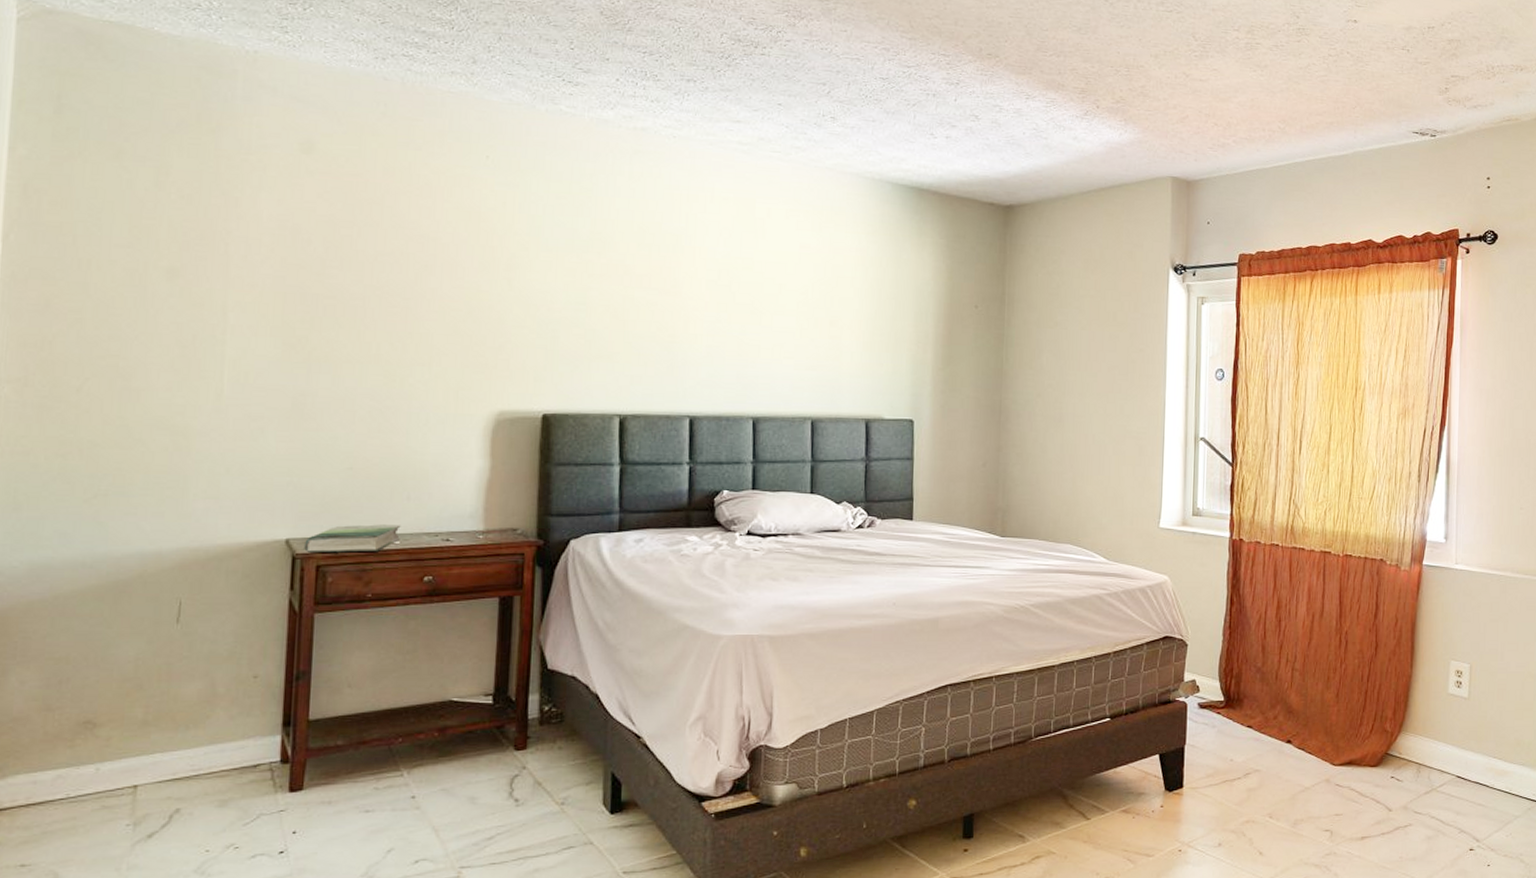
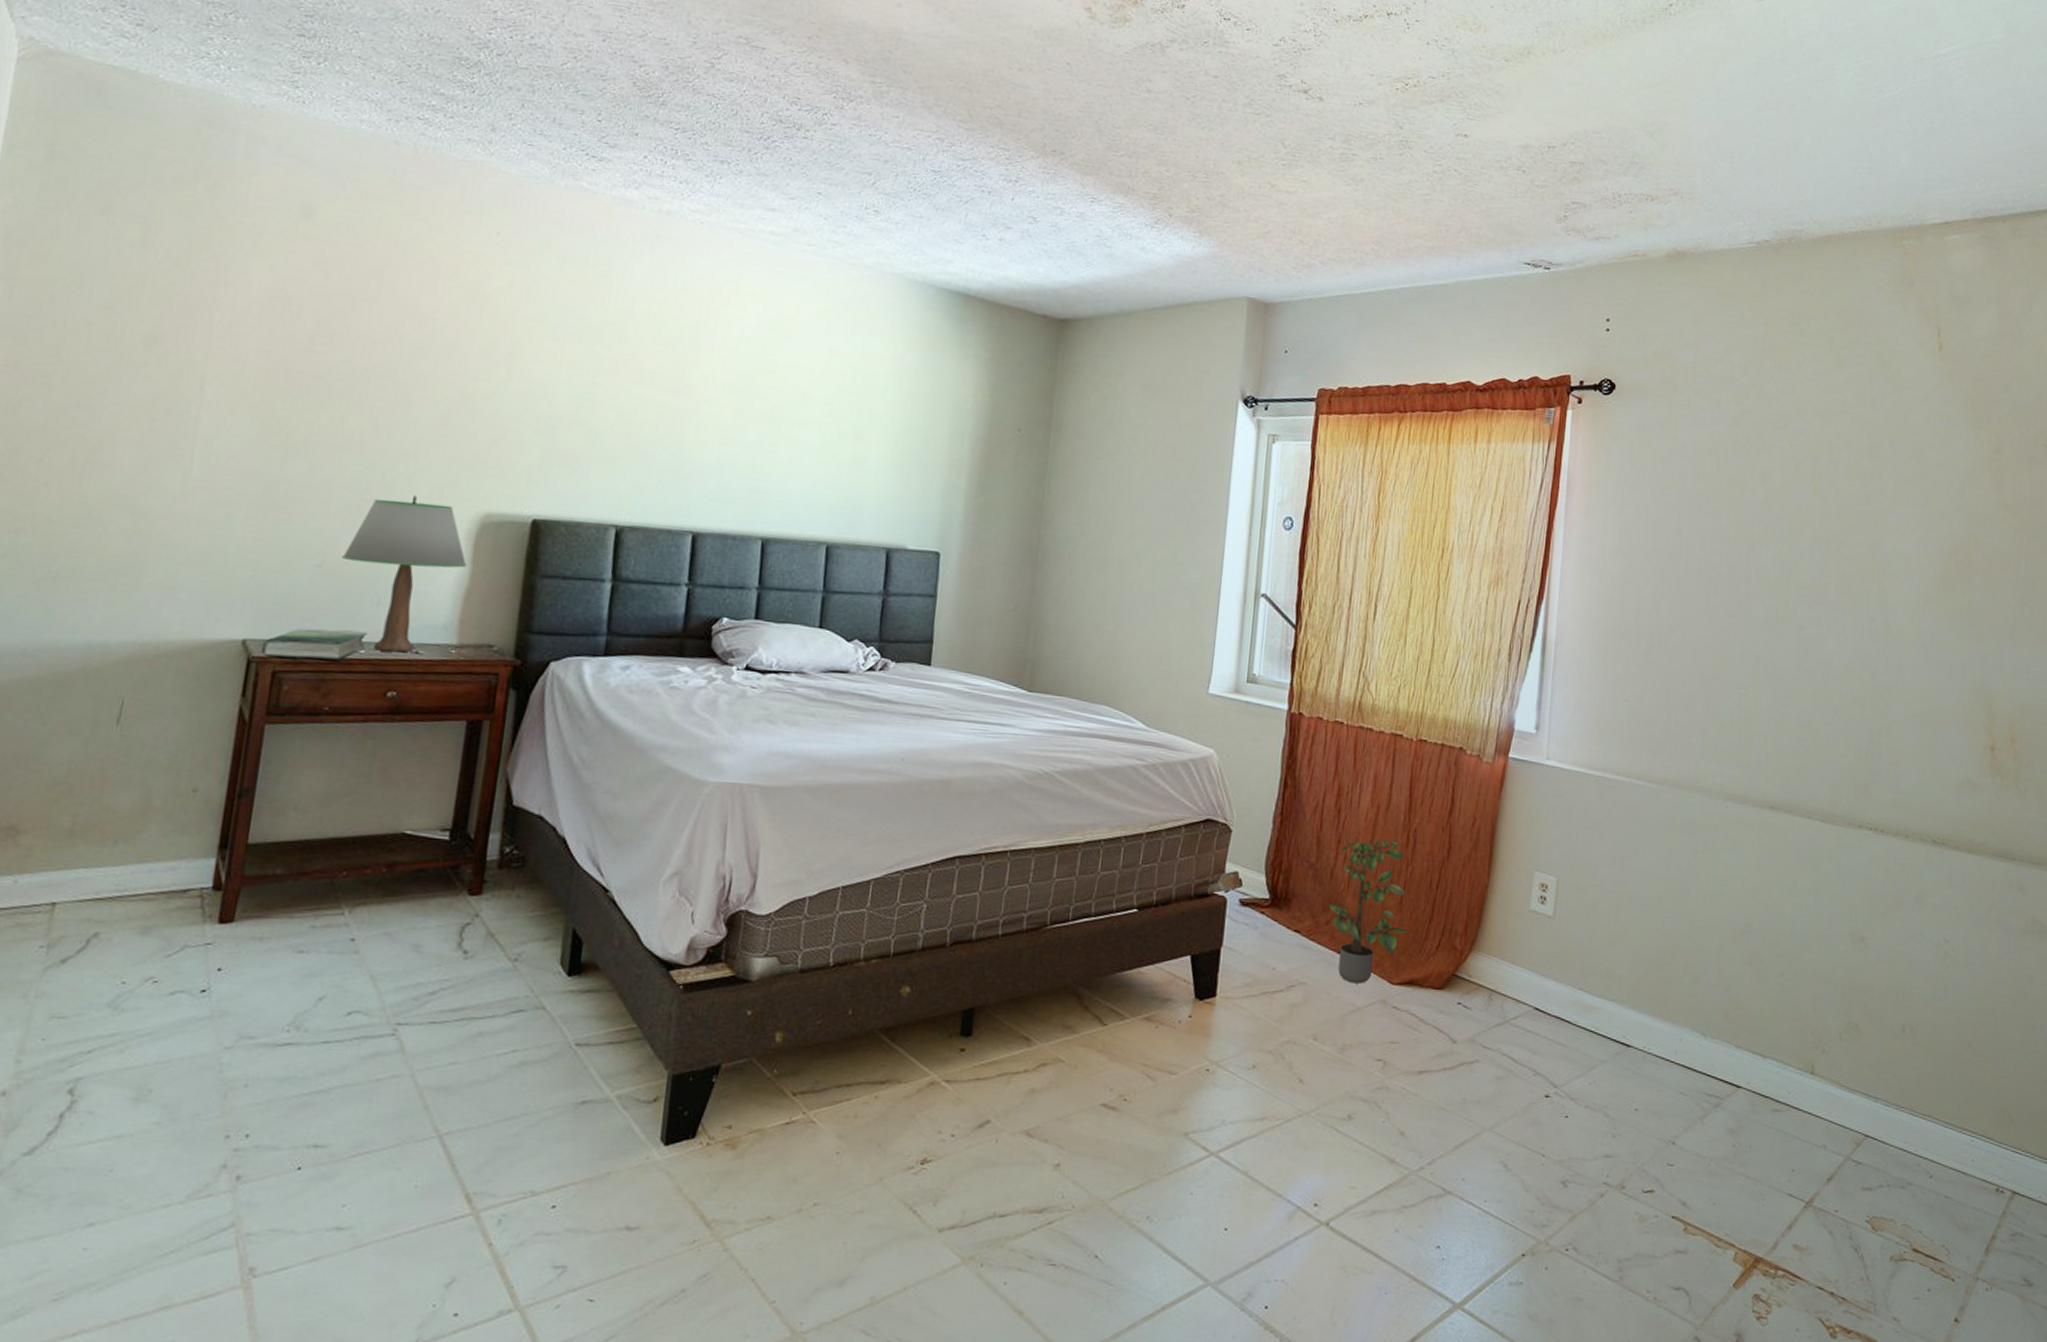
table lamp: none [371,400,486,541] -> present [342,496,467,653]
potted plant: none [1275,641,1348,767] -> present [1328,837,1412,984]

